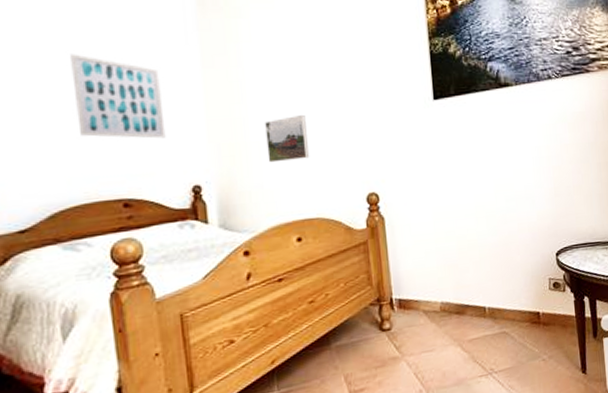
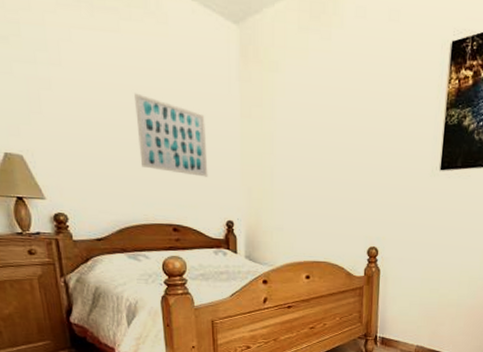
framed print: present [265,114,310,163] -> none [289,169,325,210]

